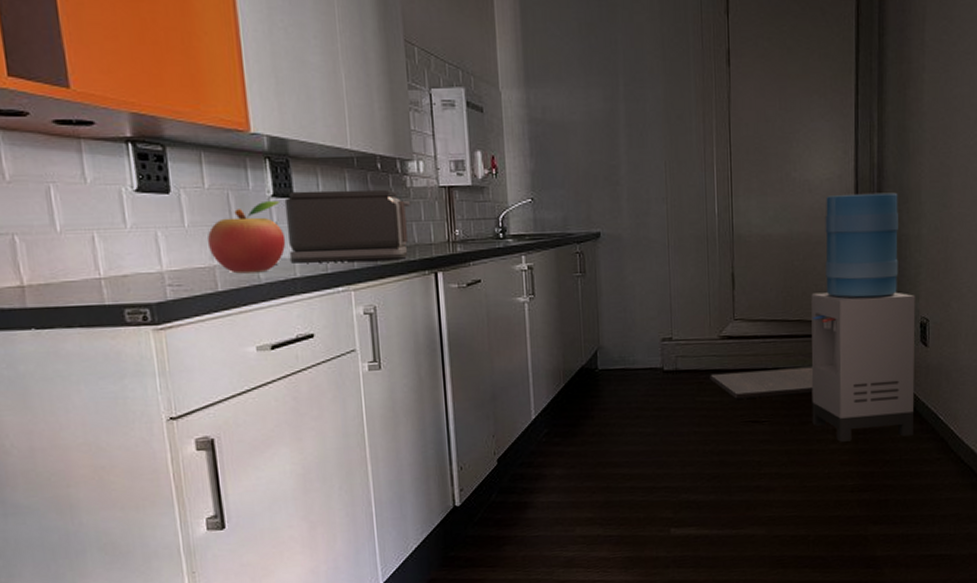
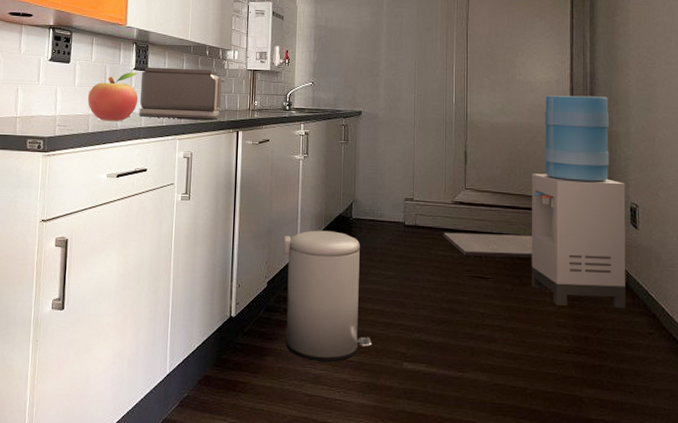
pedal bin: none [514,387,633,543] -> present [284,230,372,362]

